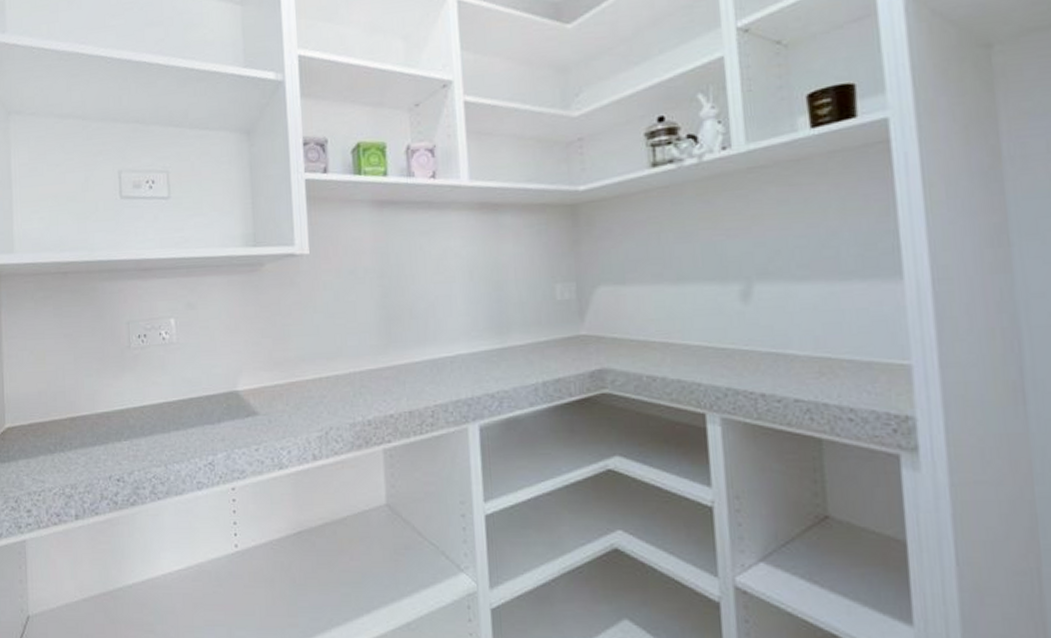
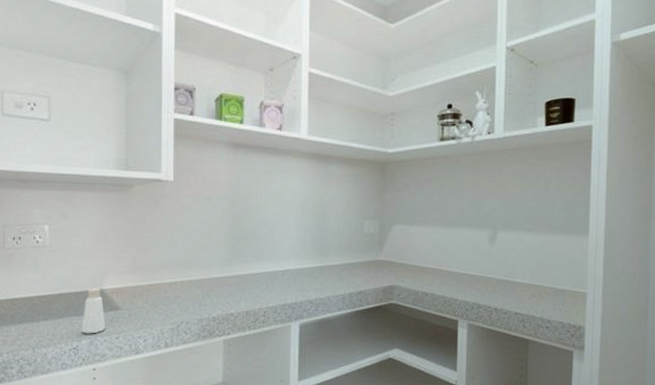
pepper shaker: none [216,389,243,446] -> present [81,288,106,334]

